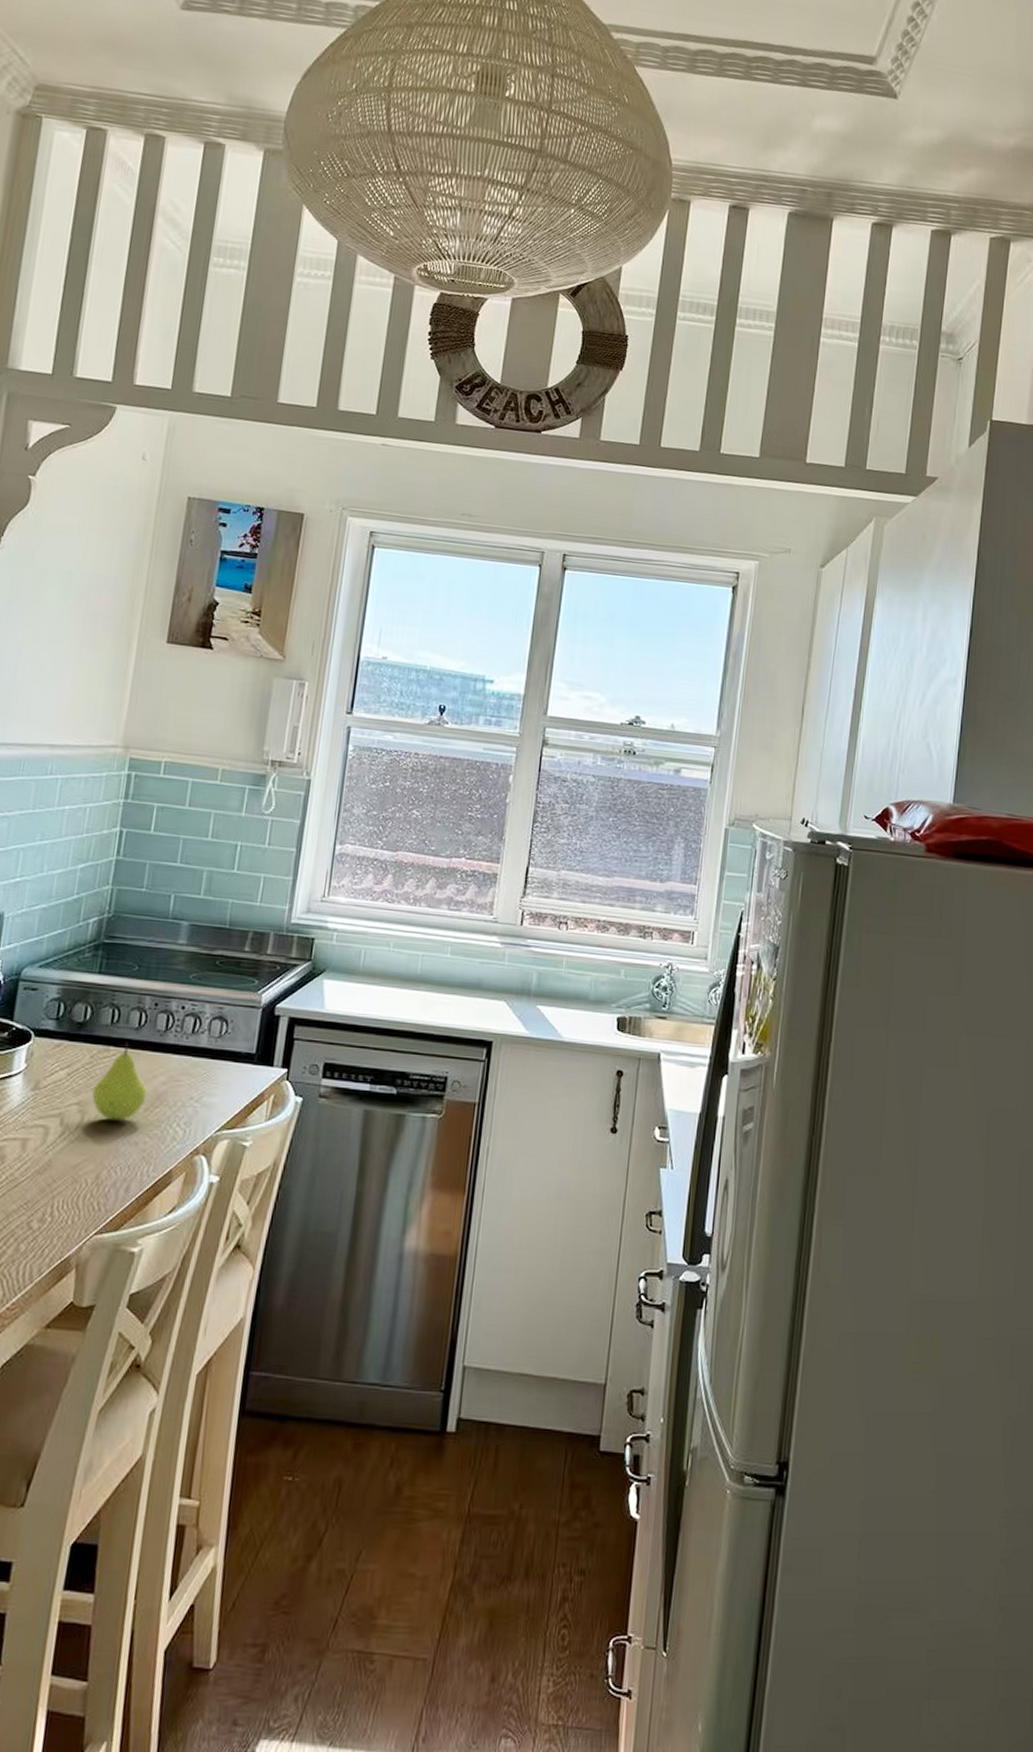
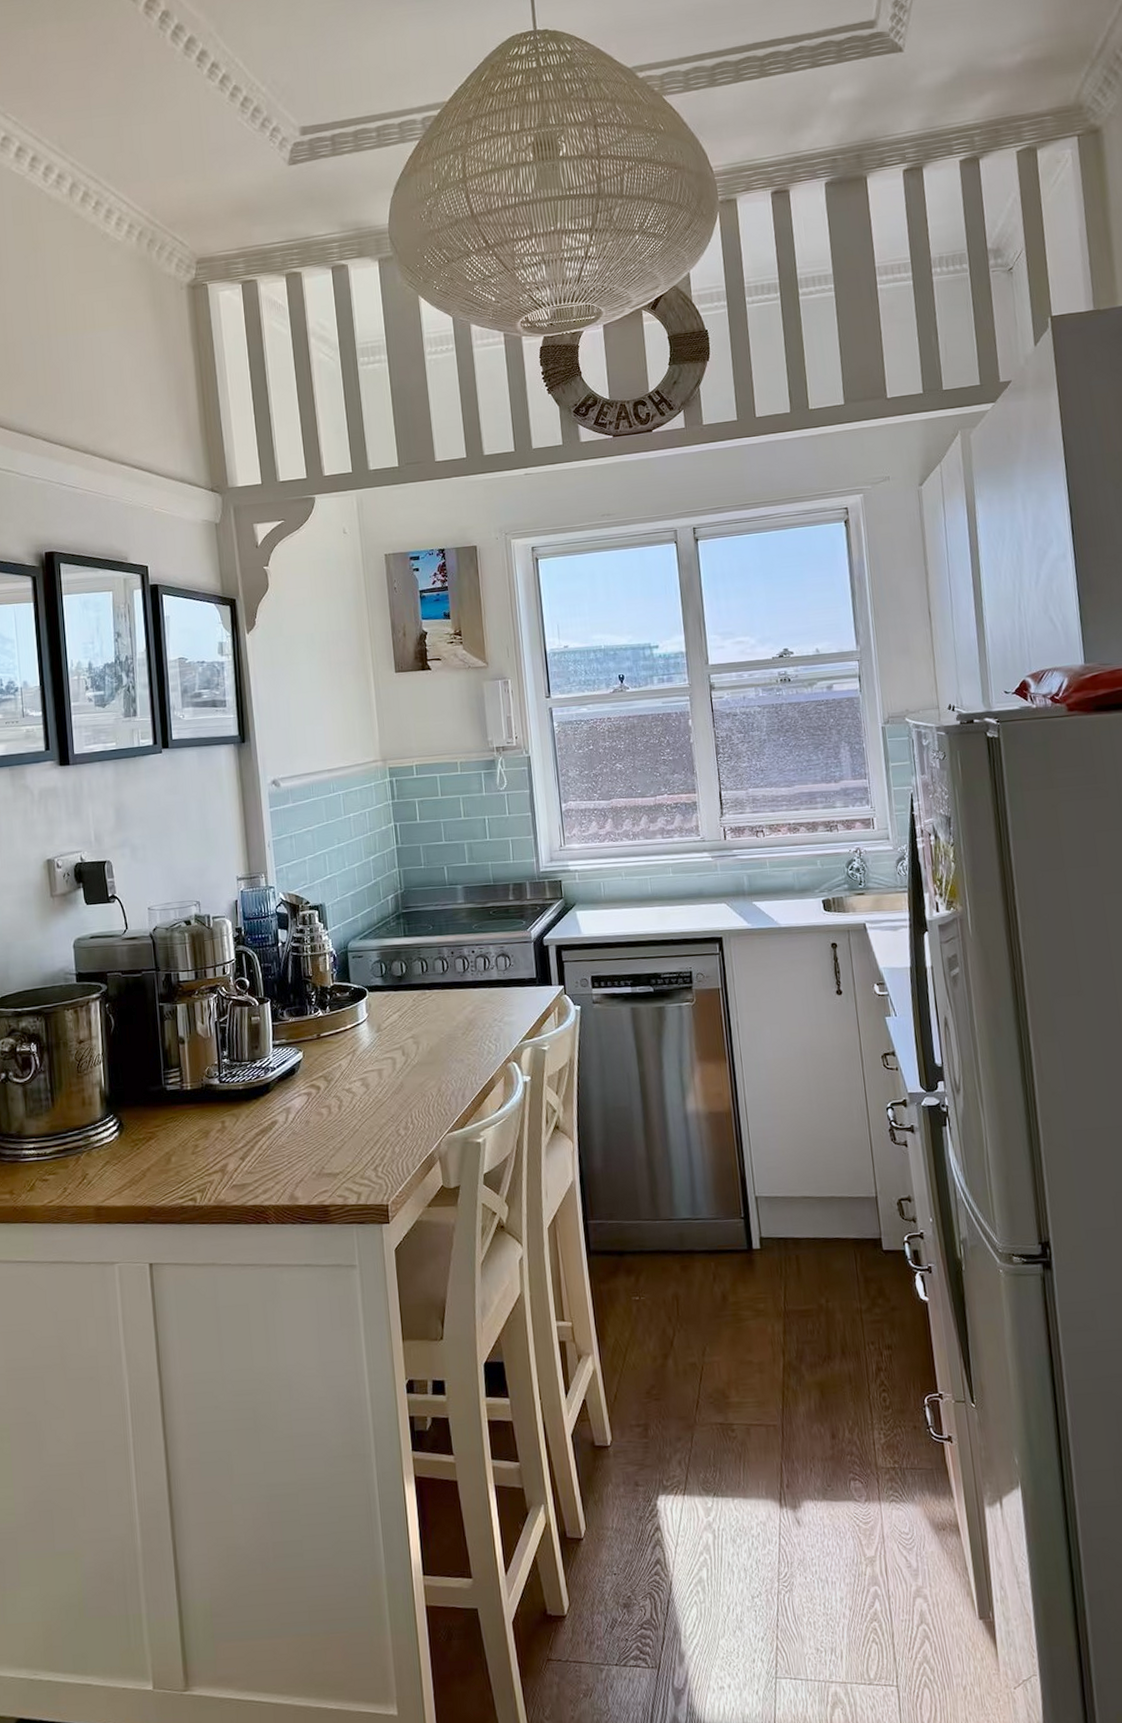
fruit: present [92,1042,147,1121] -> none [420,985,462,1046]

